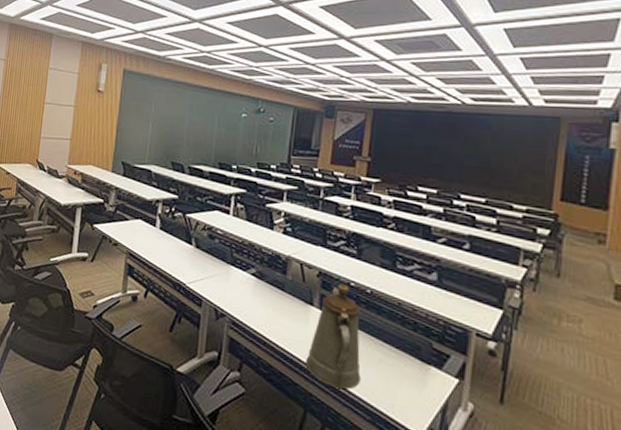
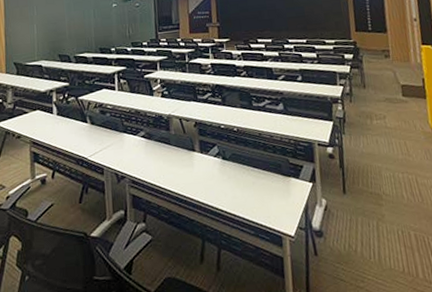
coffee pot: present [306,283,361,390] -> none [197,127,242,215]

